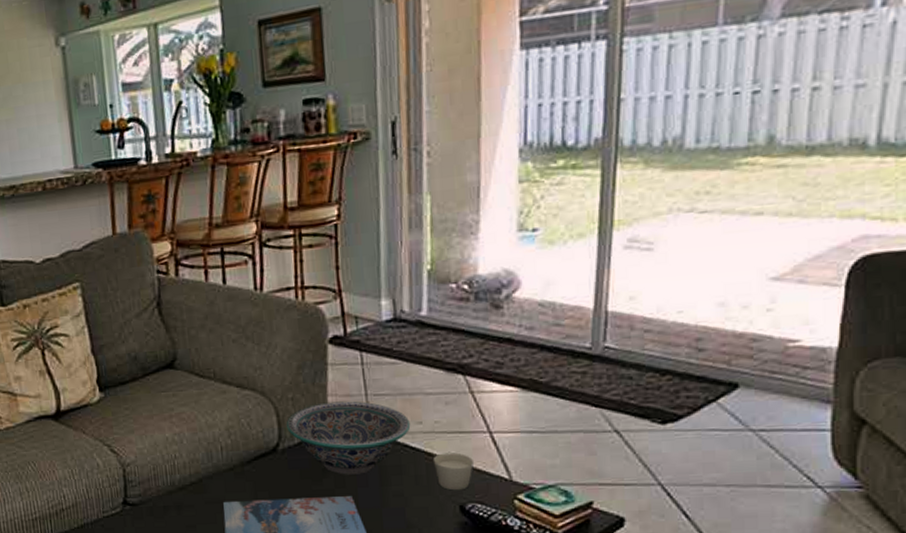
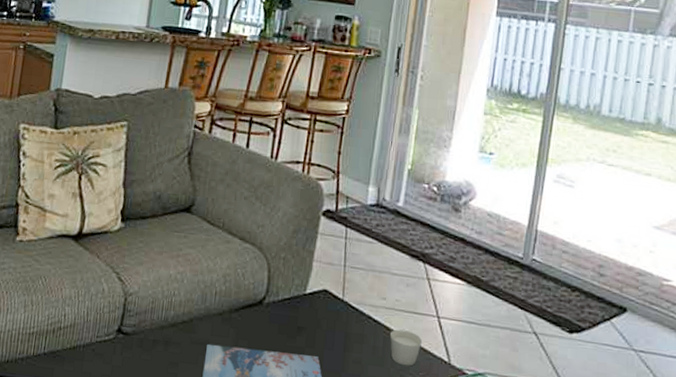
decorative bowl: present [286,400,411,475] -> none [274,266,377,338]

